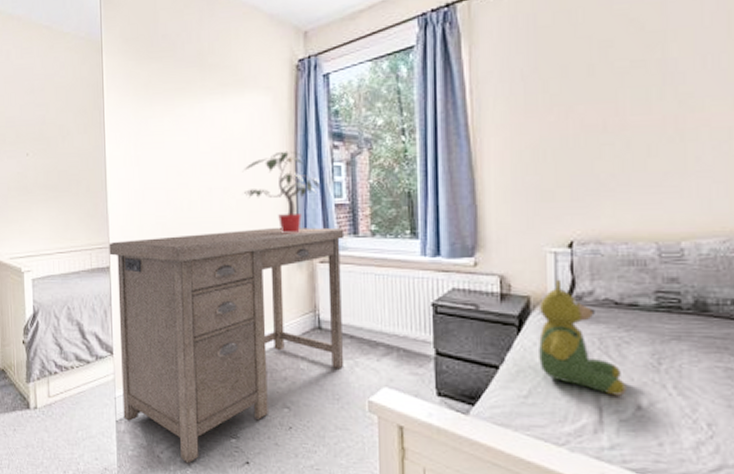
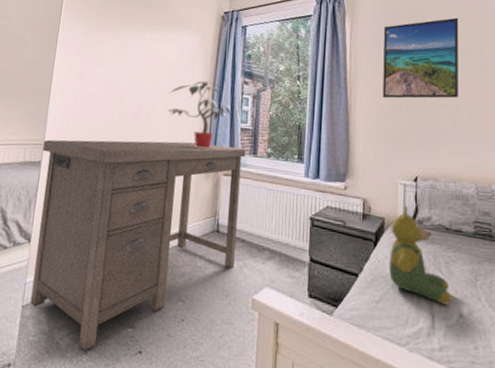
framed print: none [515,17,629,144] -> present [382,17,459,99]

